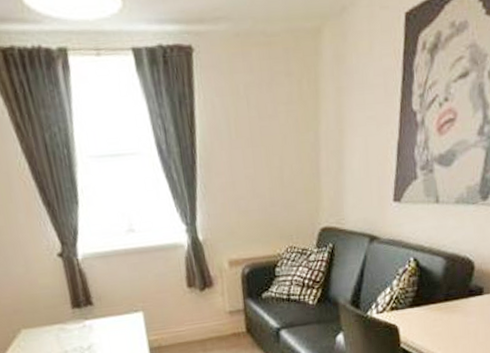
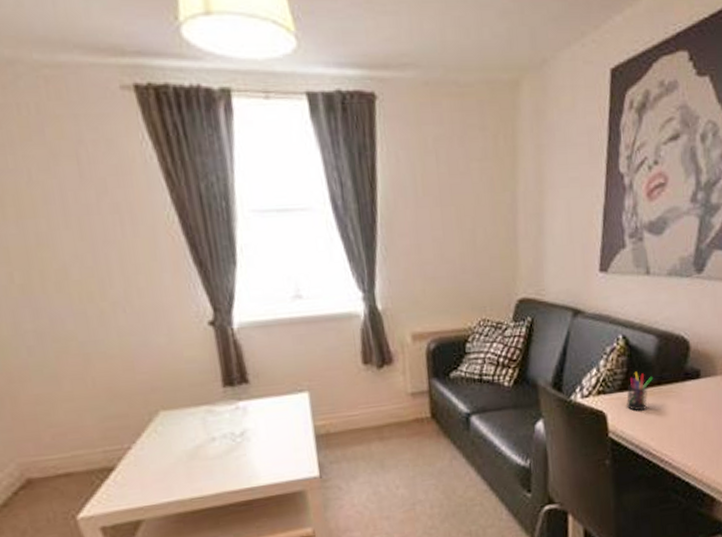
pen holder: none [417,289,441,324] -> present [627,371,654,411]

